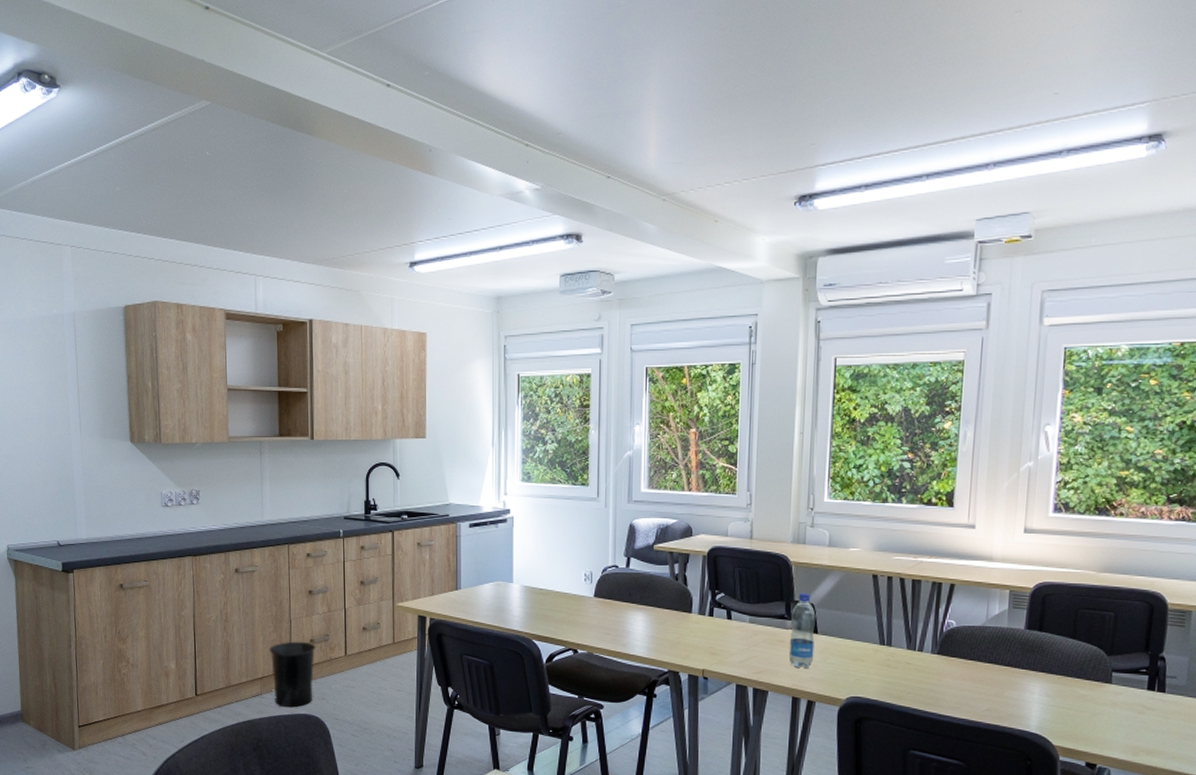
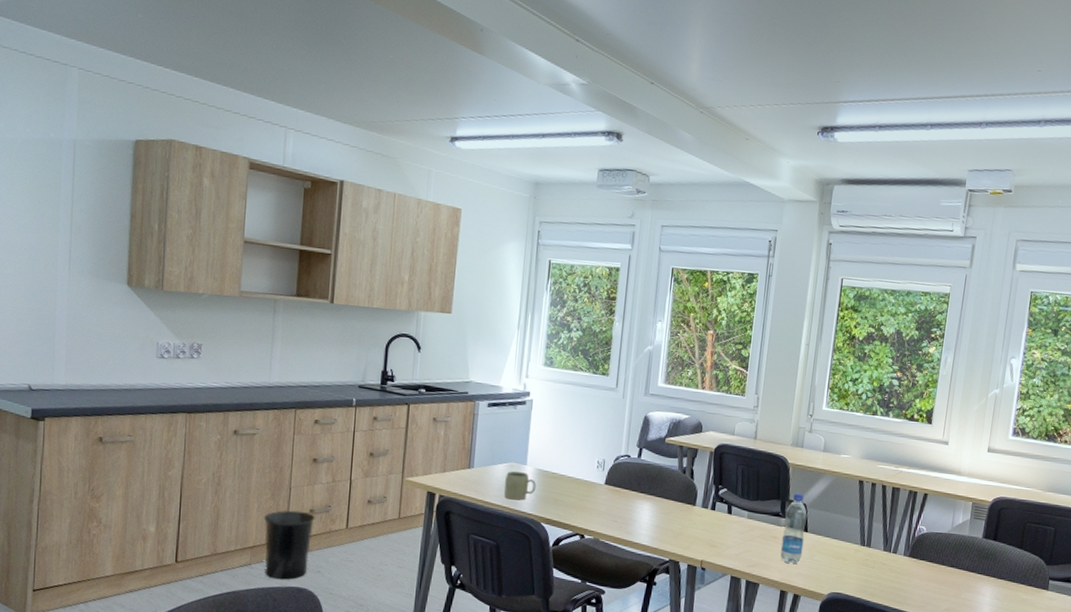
mug: none [492,590,525,619] -> present [504,471,537,500]

